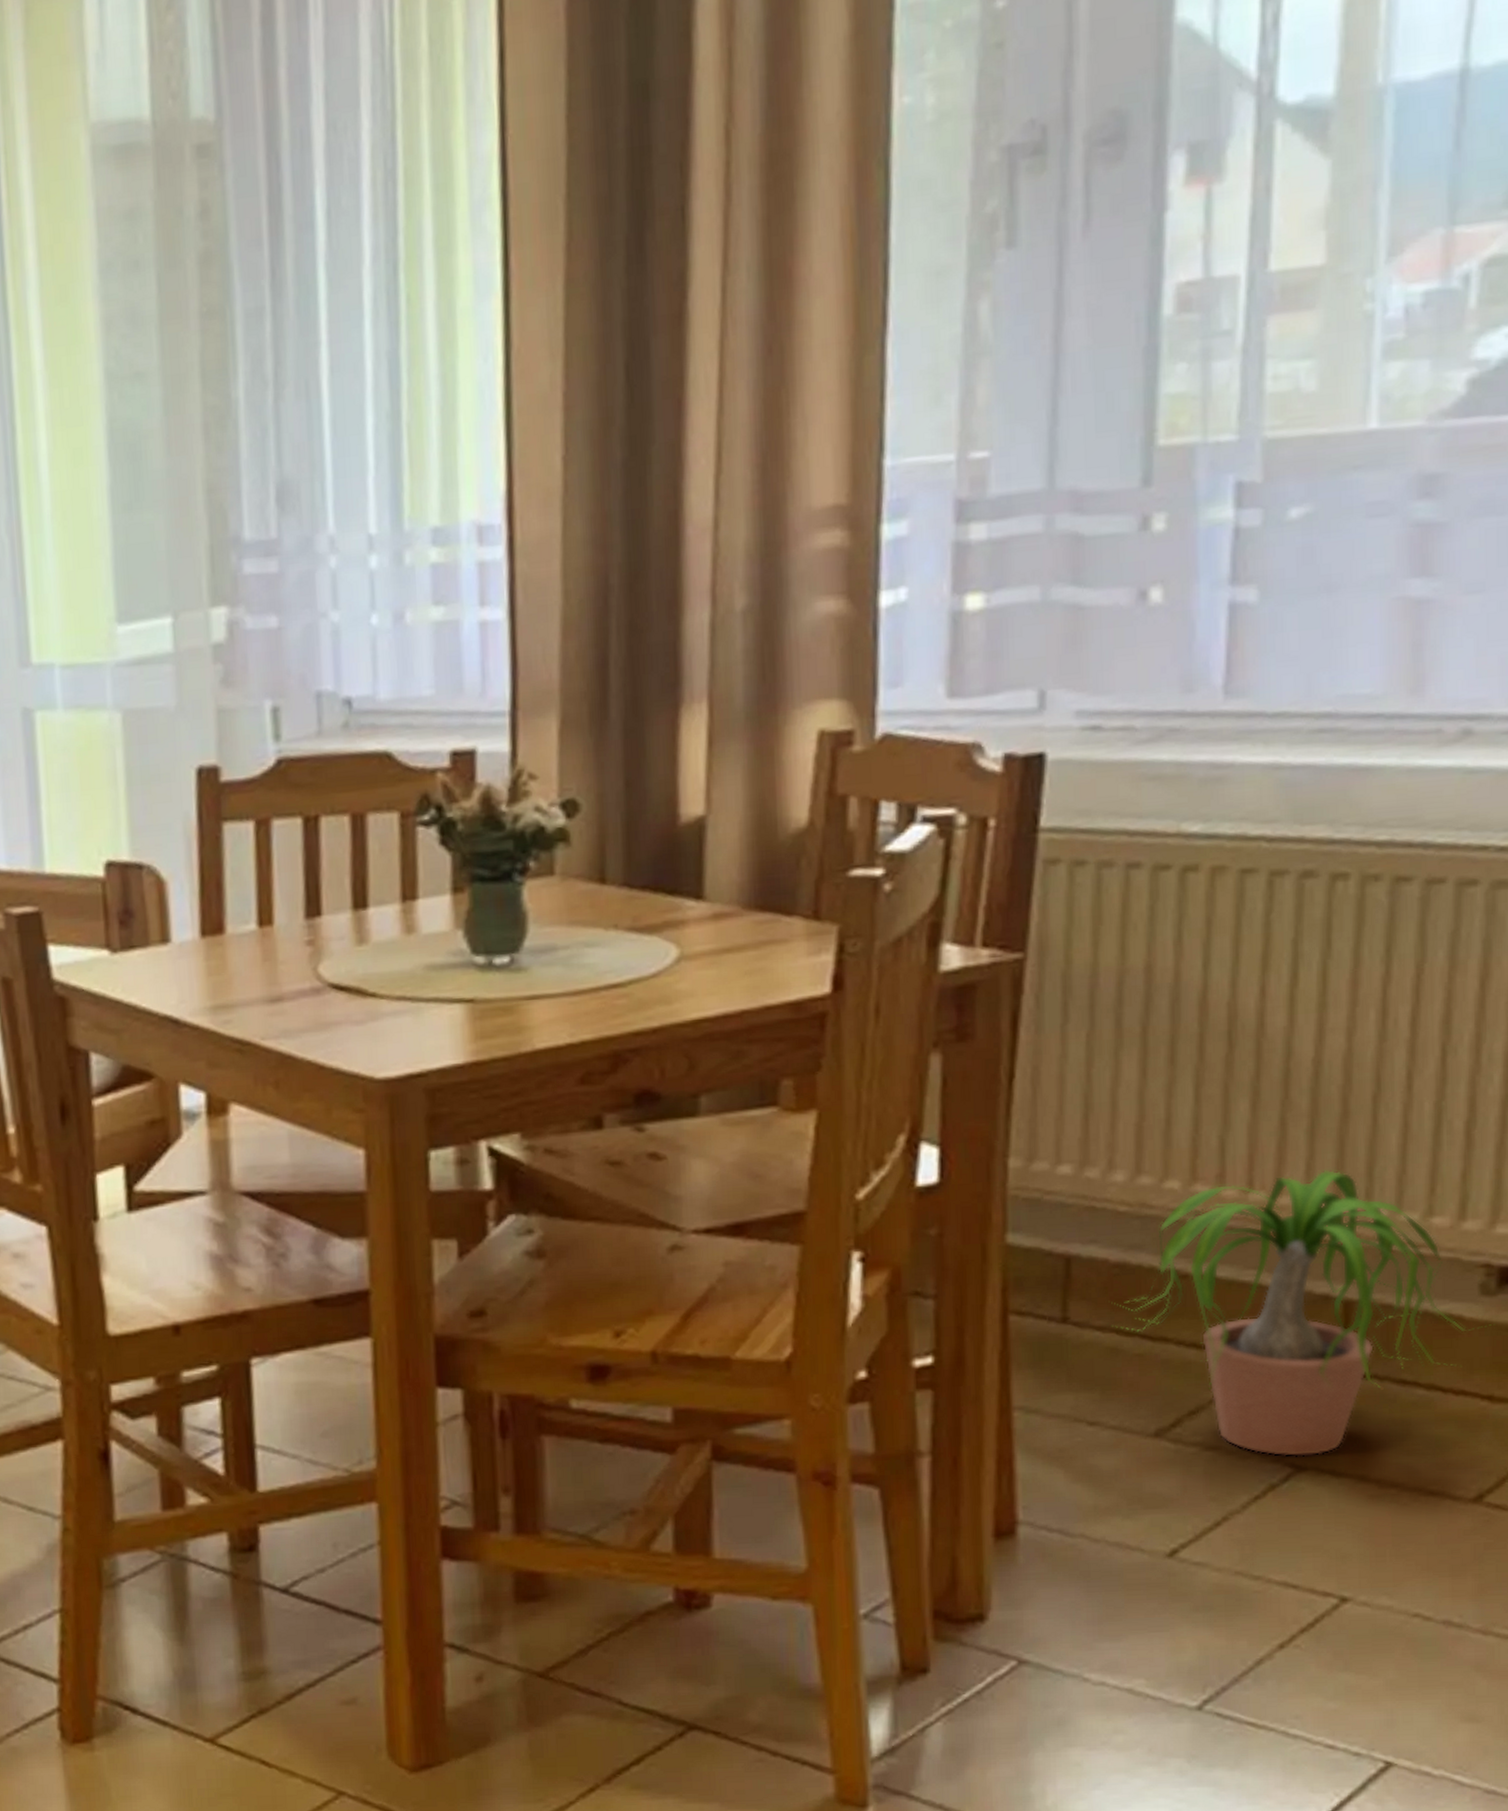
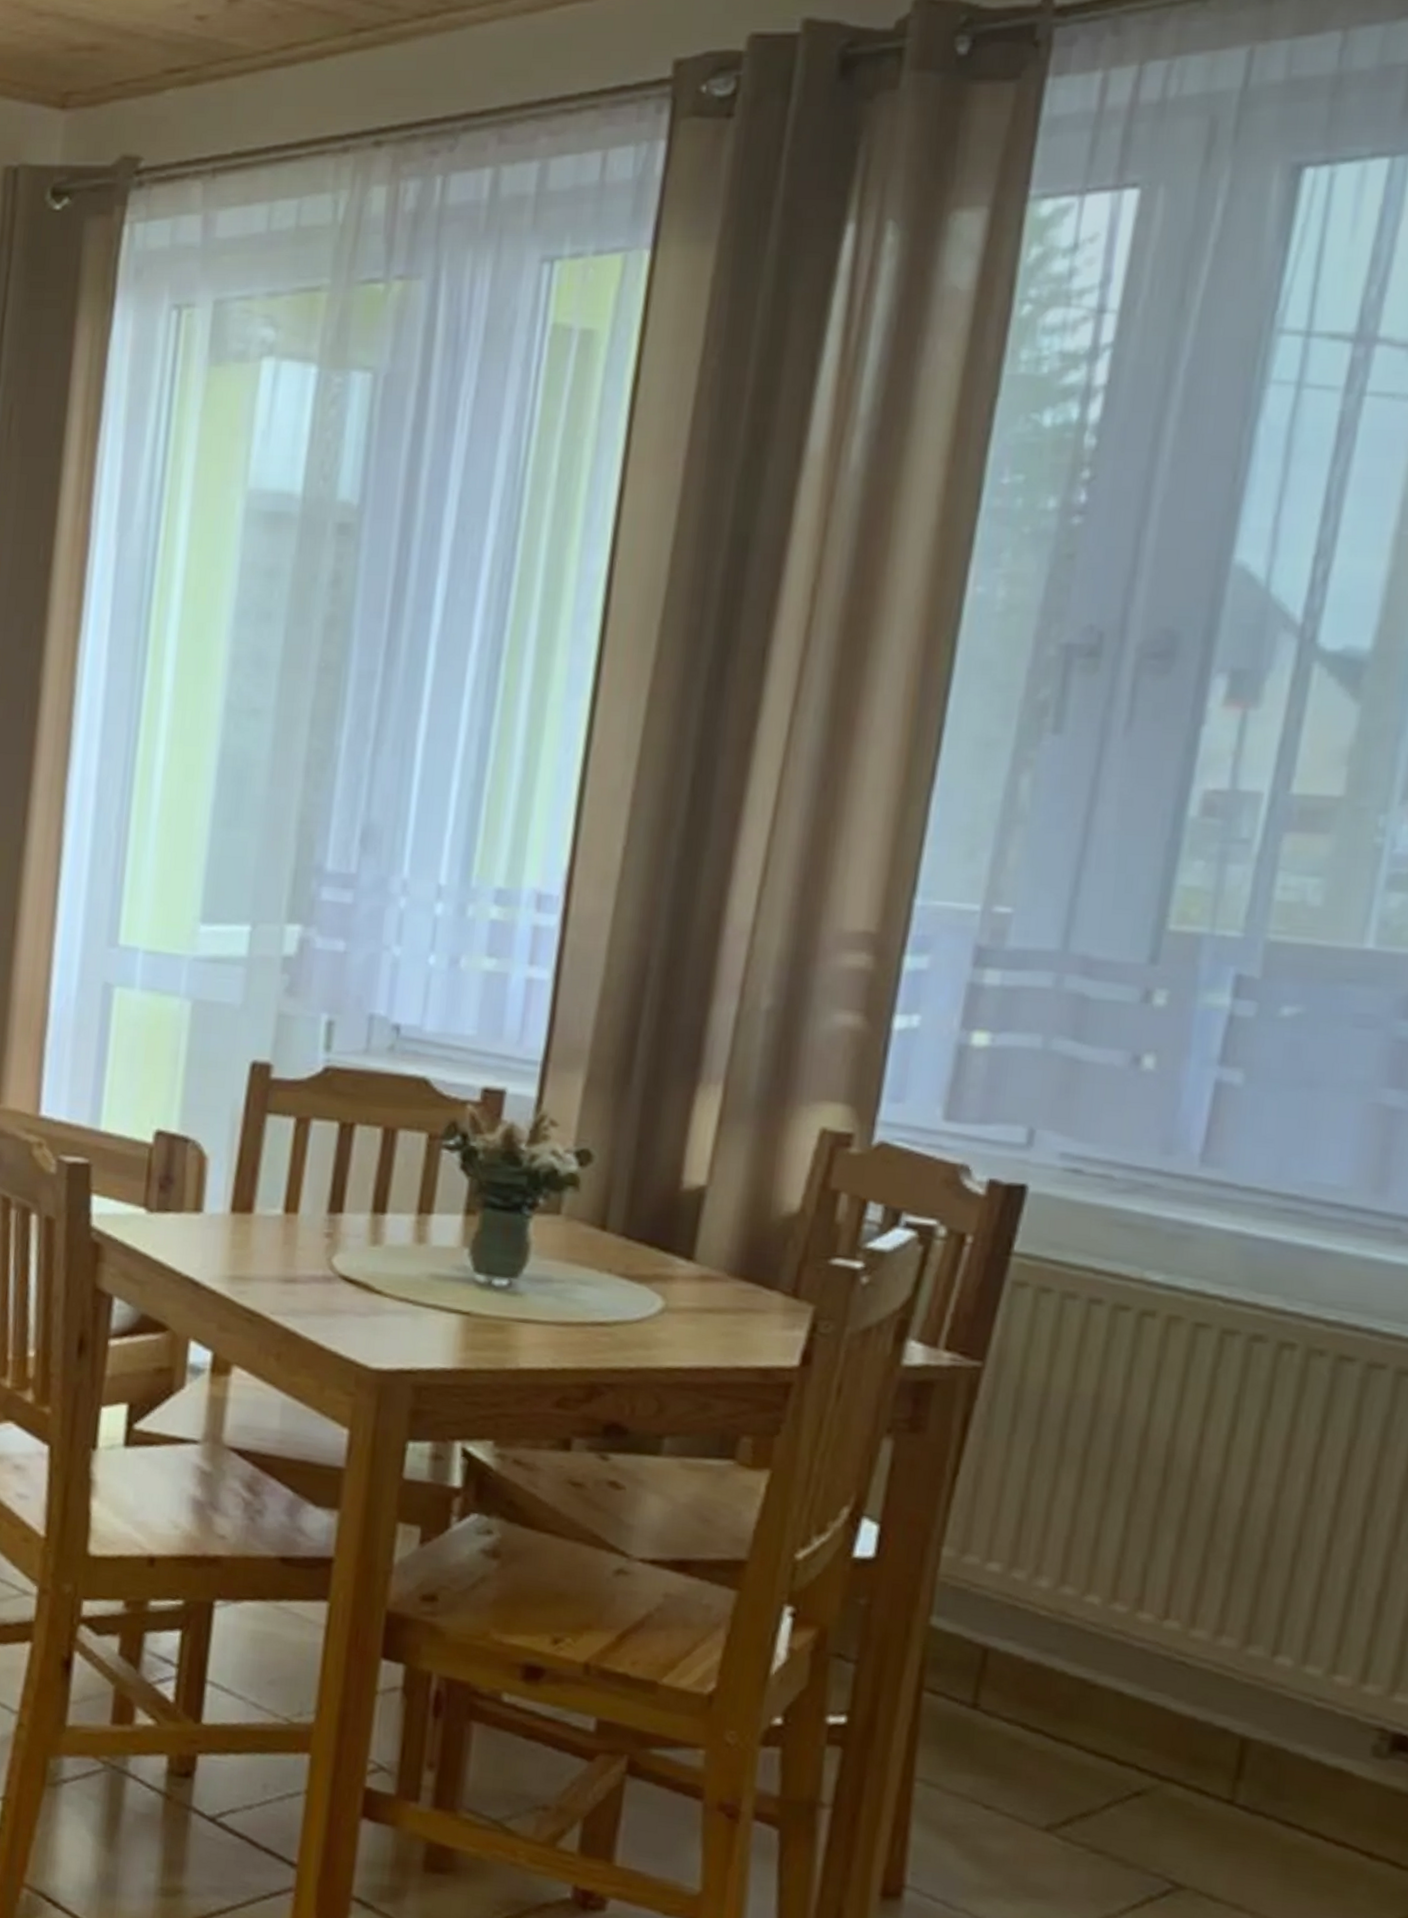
potted plant: present [1111,1169,1495,1457] -> none [1017,1608,1382,1878]

